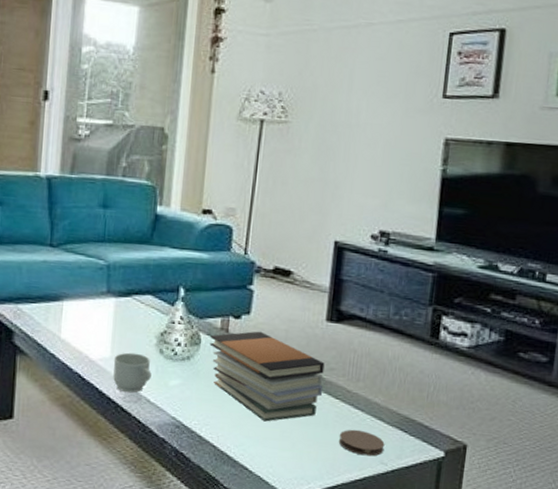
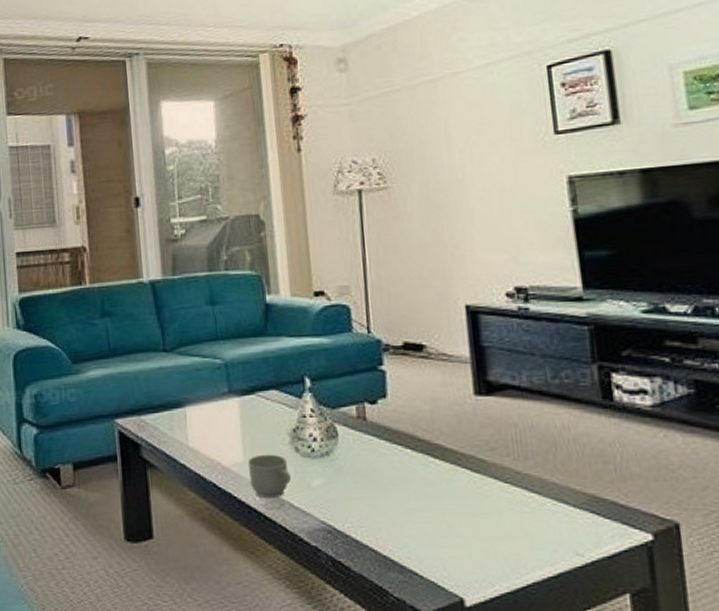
book stack: present [209,331,325,422] -> none [347,415,488,517]
coaster: present [338,429,385,457] -> none [517,517,576,547]

